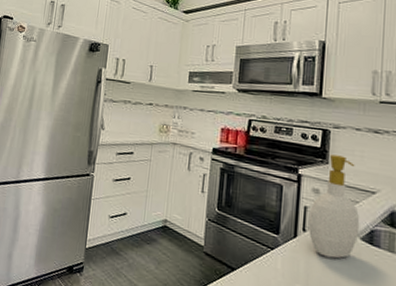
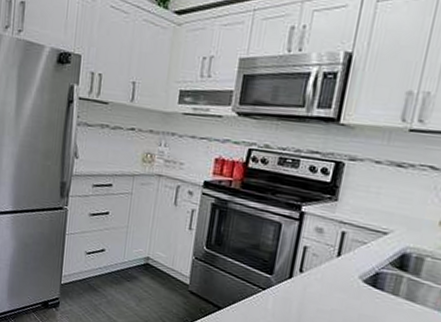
soap bottle: present [308,154,360,259] -> none [306,190,369,301]

